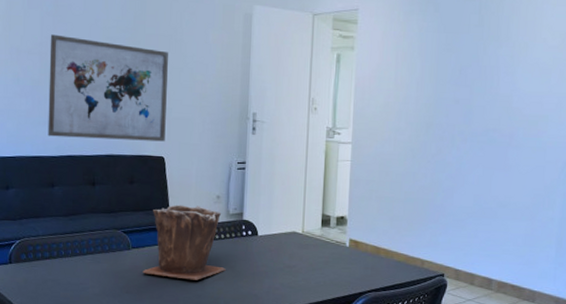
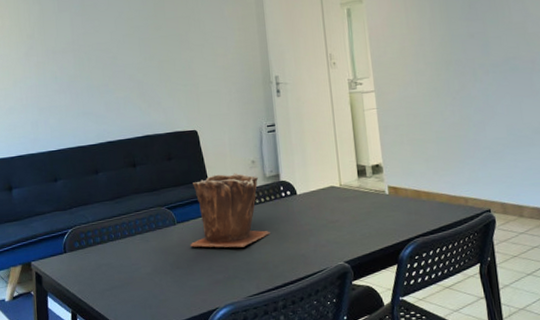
wall art: present [48,34,169,142] -> none [80,31,196,126]

